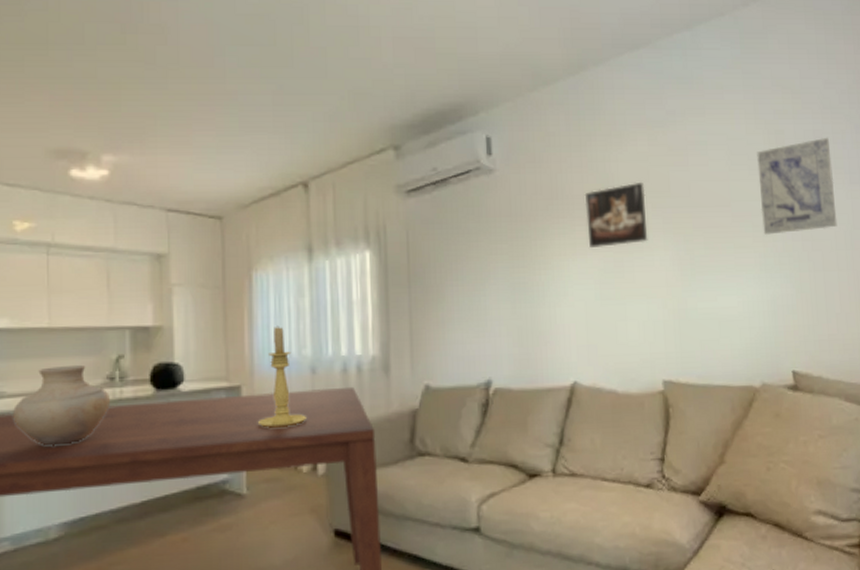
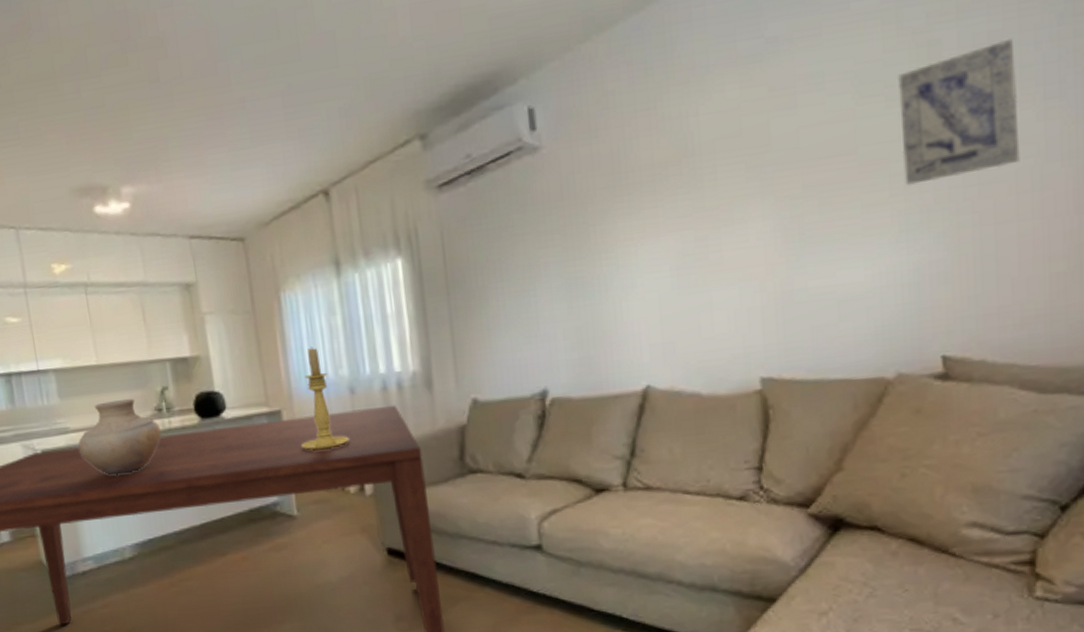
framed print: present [584,182,648,249] -> none [655,137,741,229]

